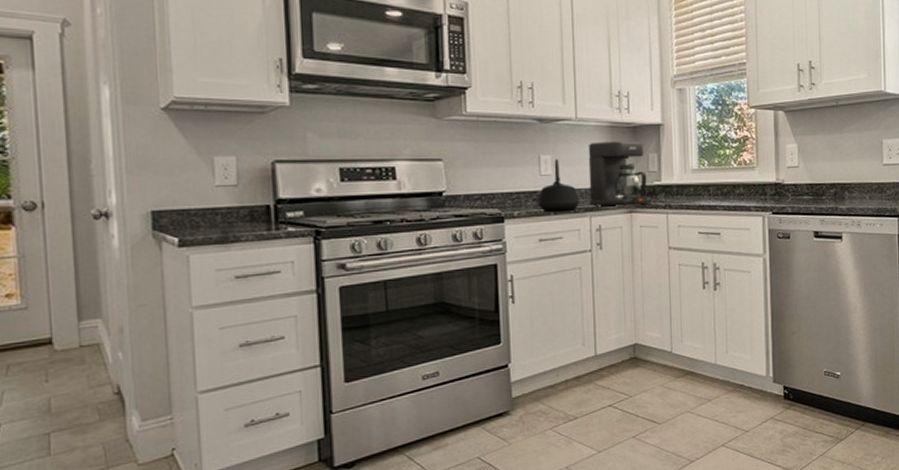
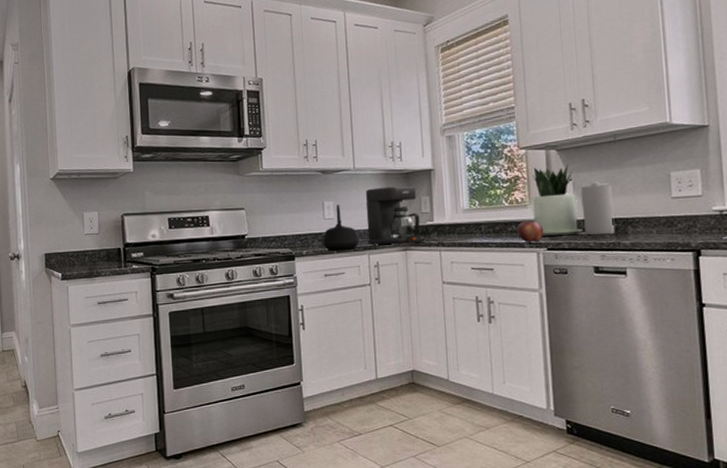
fruit: none [744,182,770,207] -> present [517,220,544,243]
planter: none [760,127,805,201] -> present [532,165,582,237]
paper towel holder: none [805,147,834,200] -> present [580,183,615,236]

